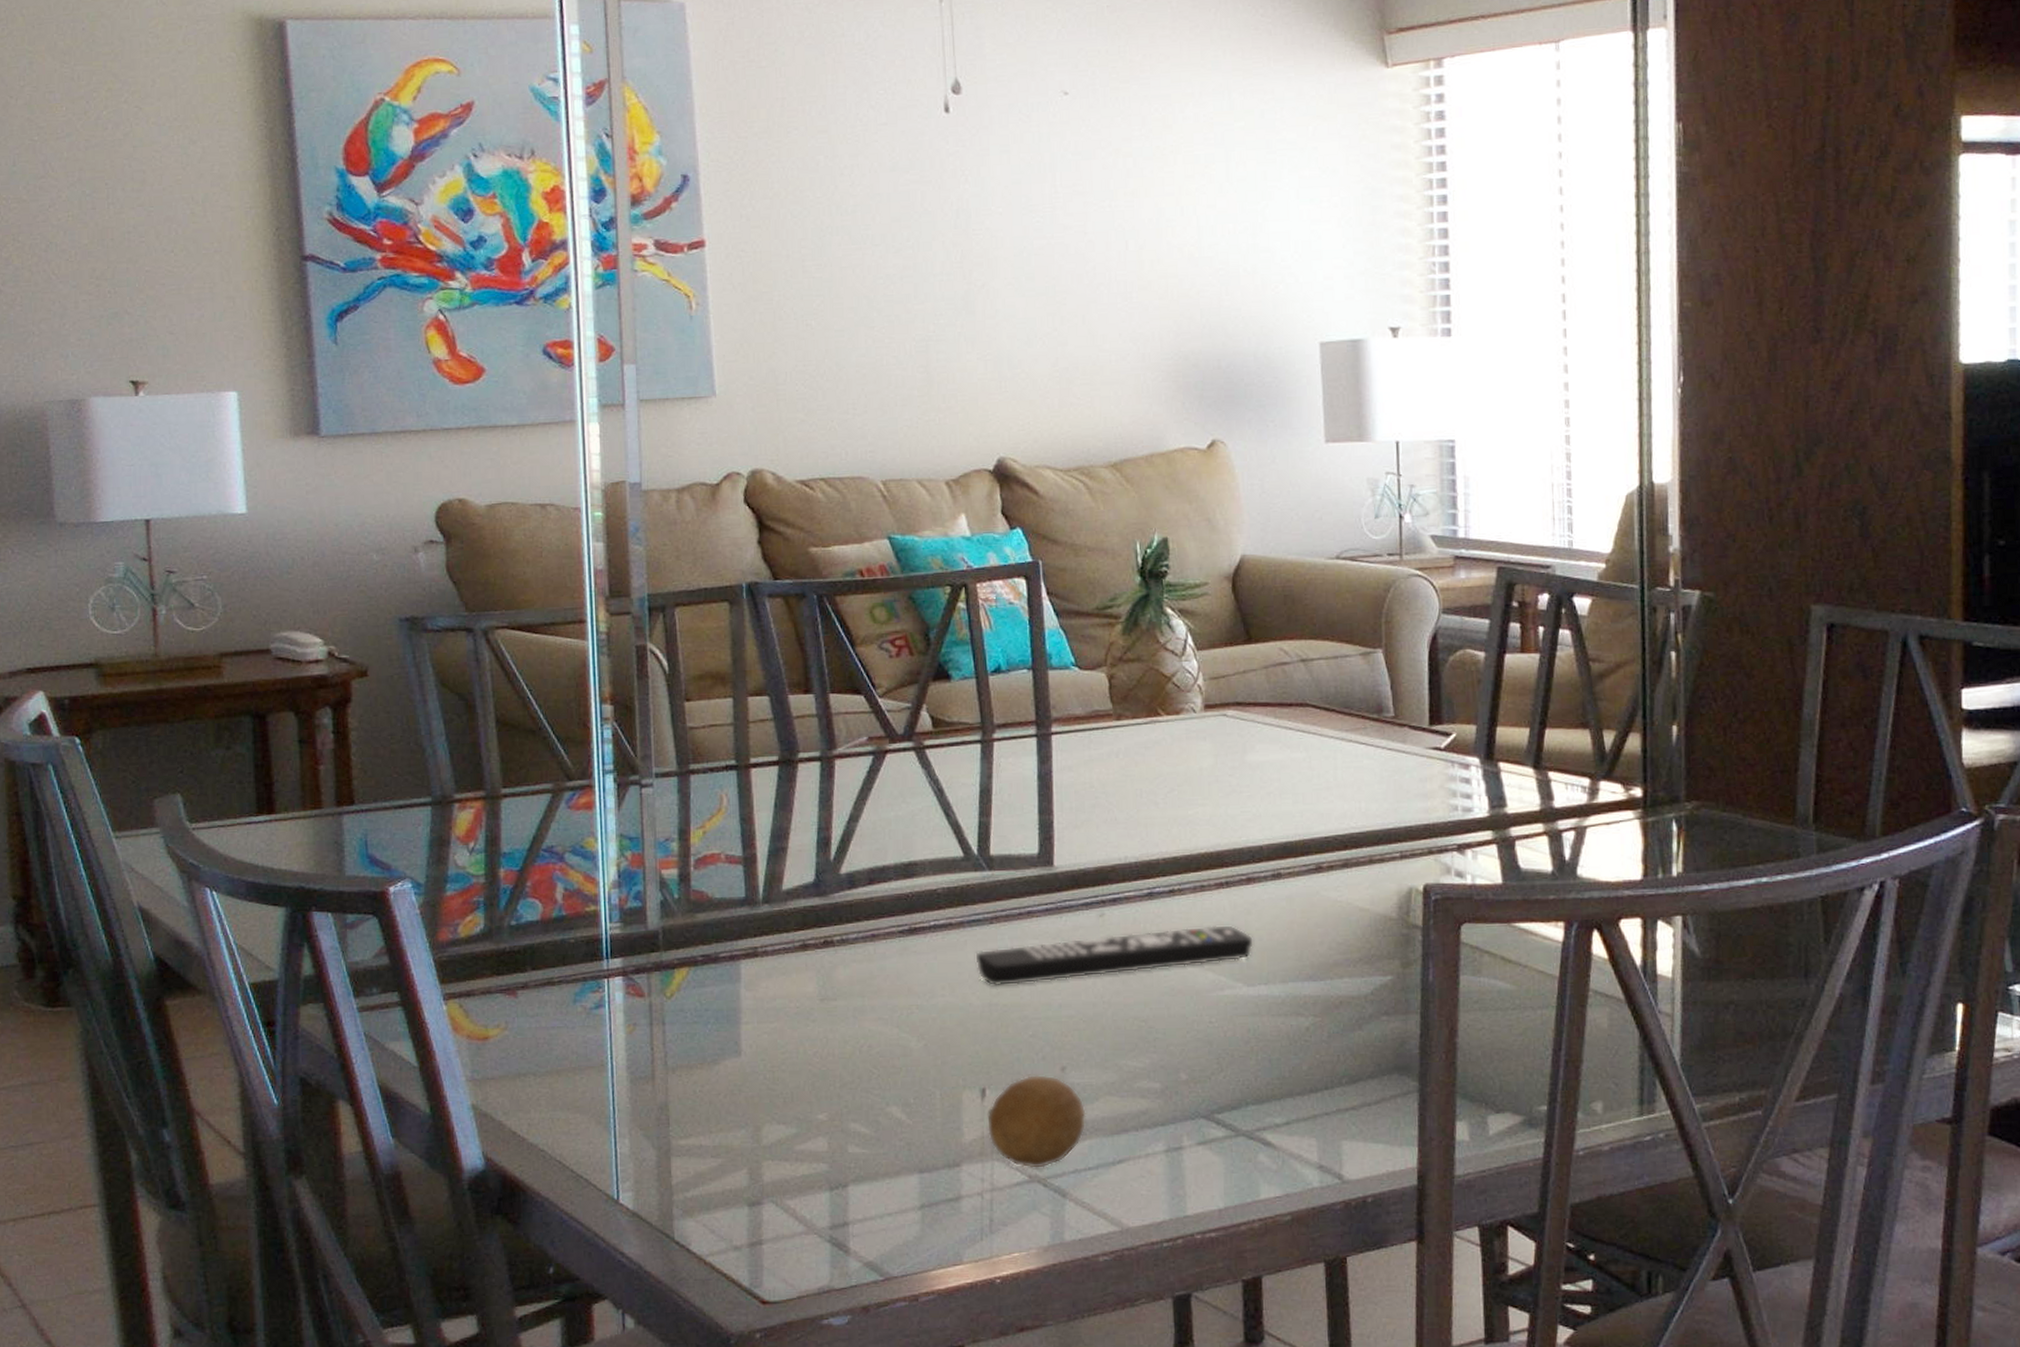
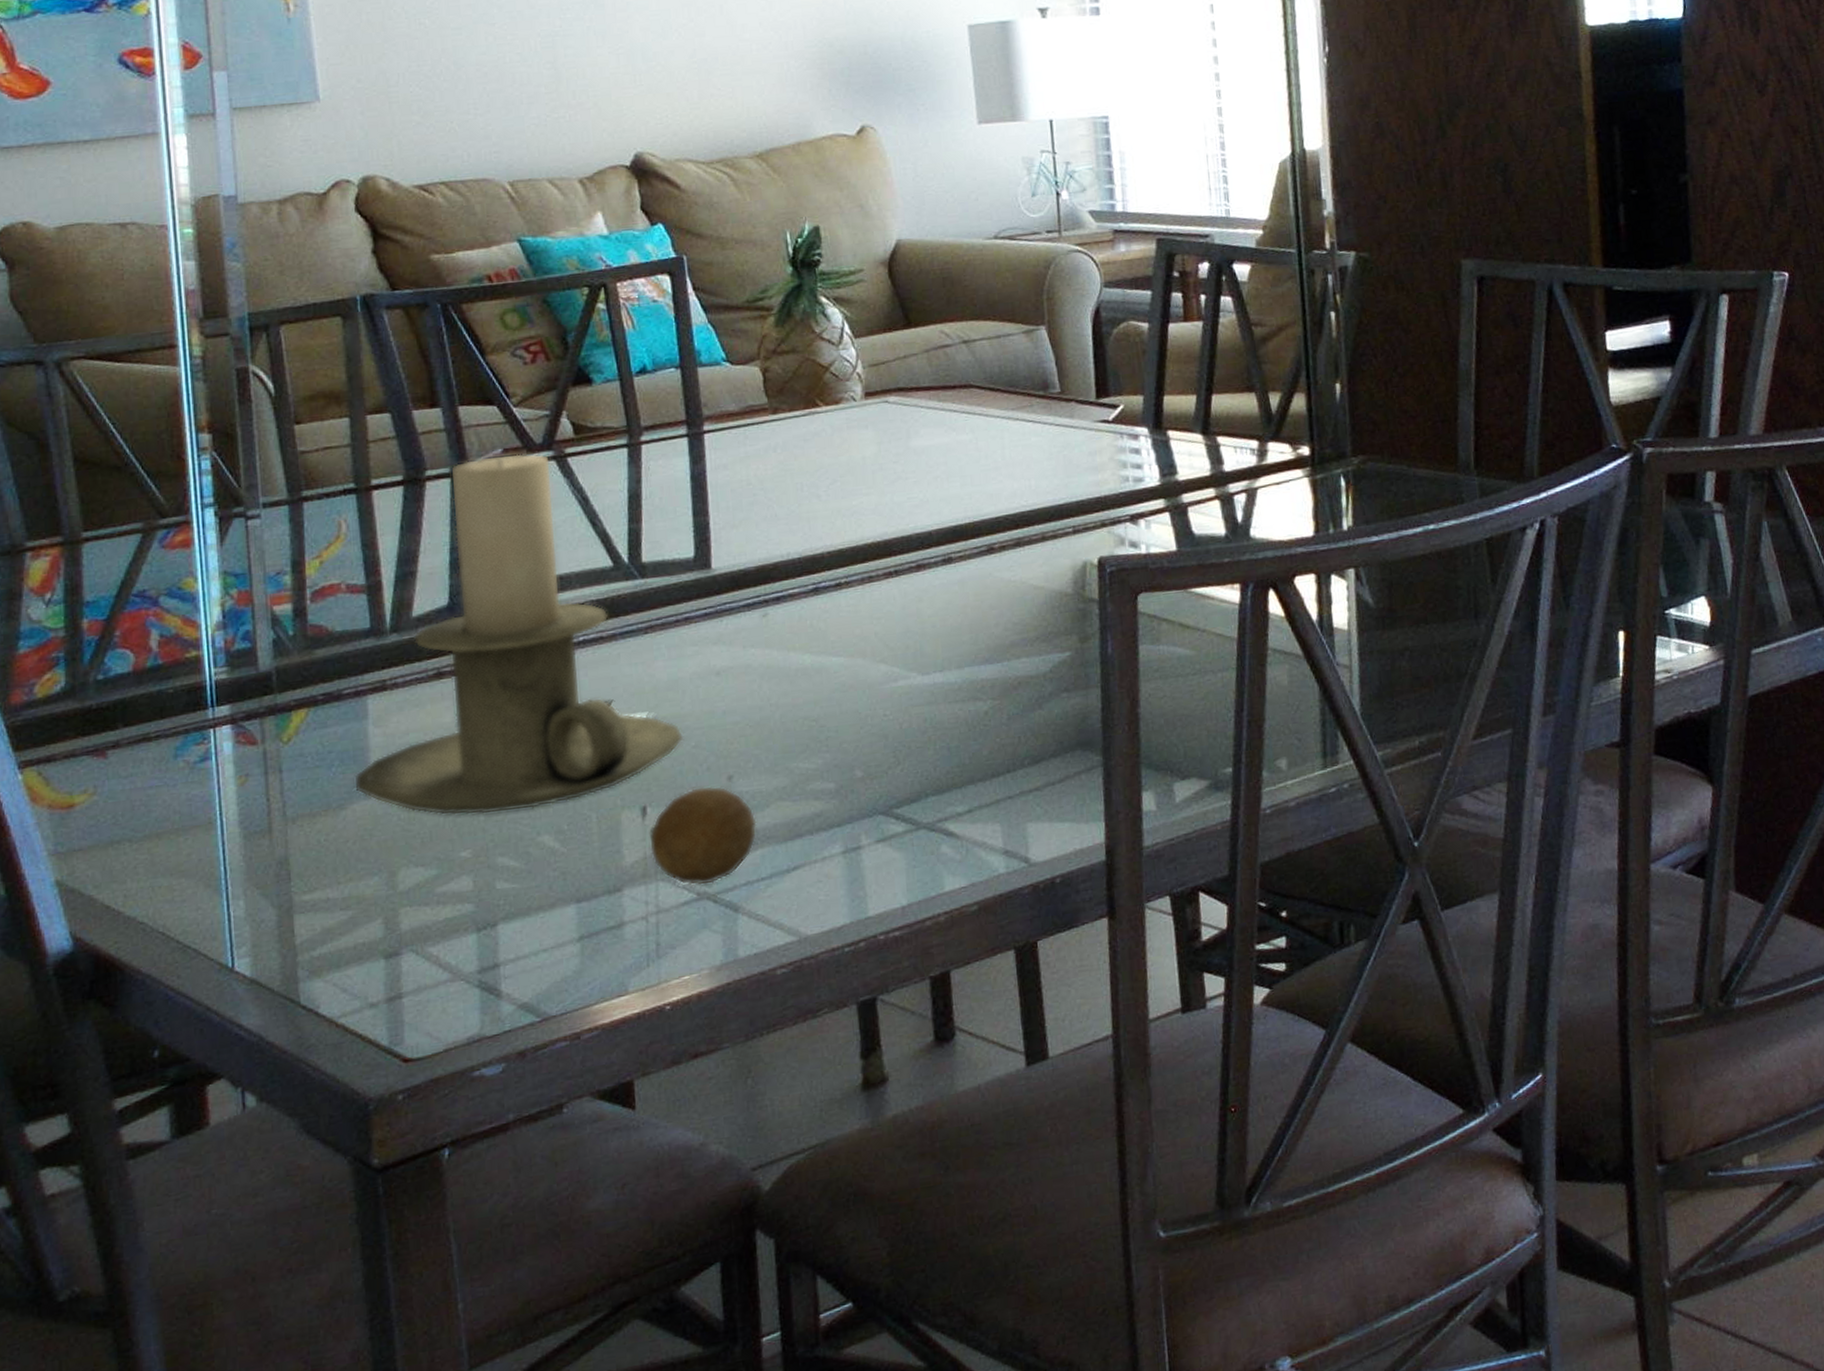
candle holder: none [727,742,1023,1081] -> present [354,453,684,816]
remote control: present [975,924,1255,987] -> none [630,613,928,699]

